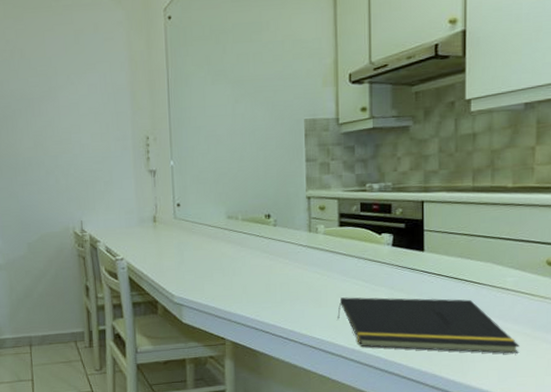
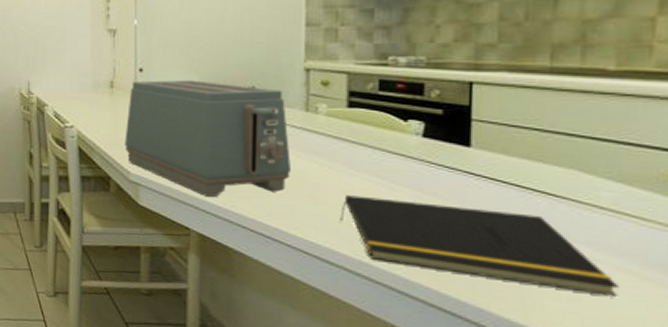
toaster: none [168,211,300,311] -> present [125,80,291,198]

